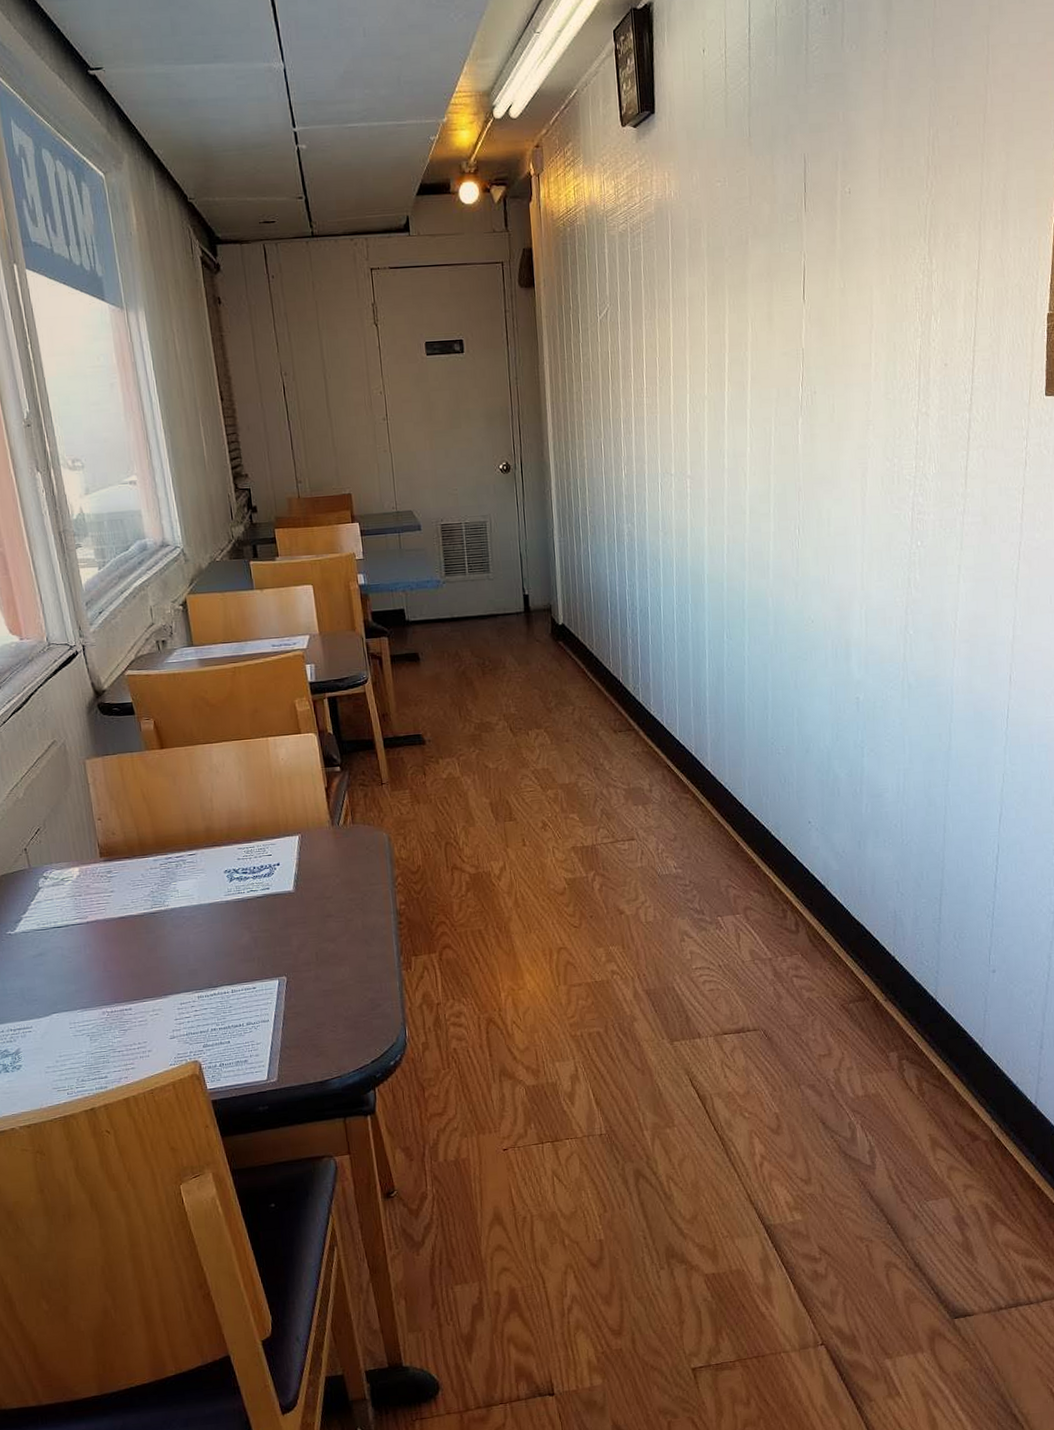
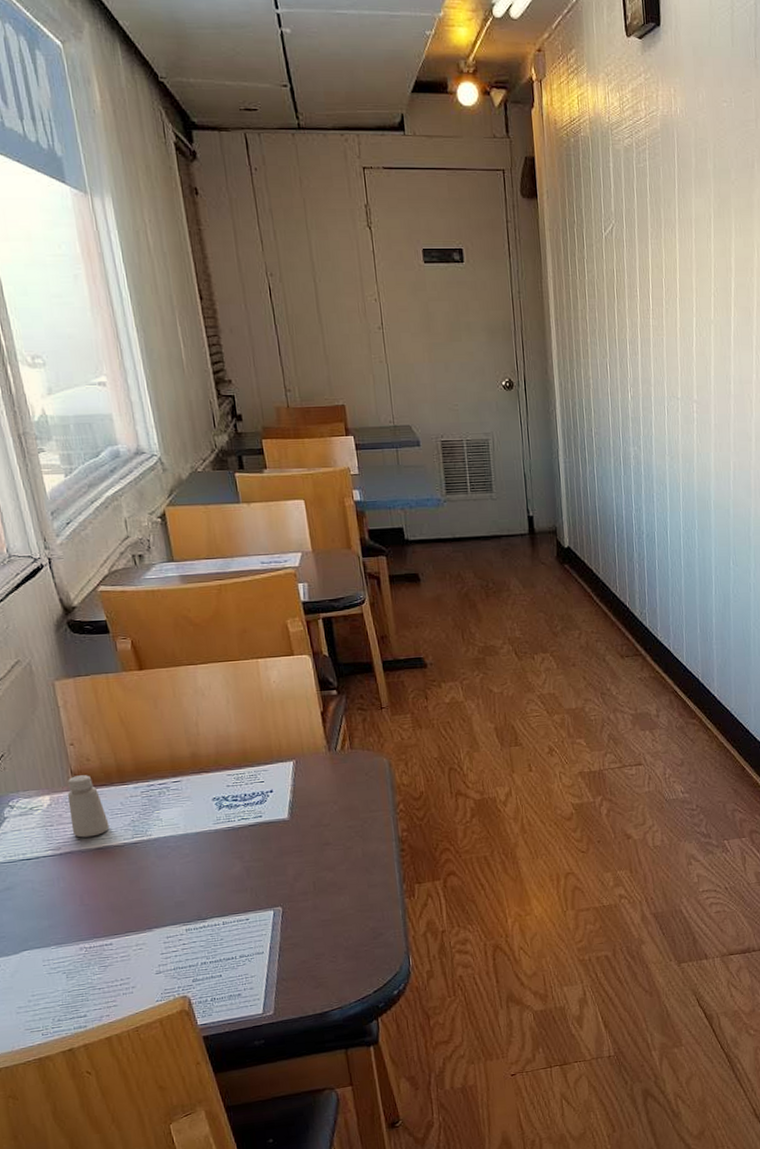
saltshaker: none [94,848,131,907] -> present [67,775,110,838]

